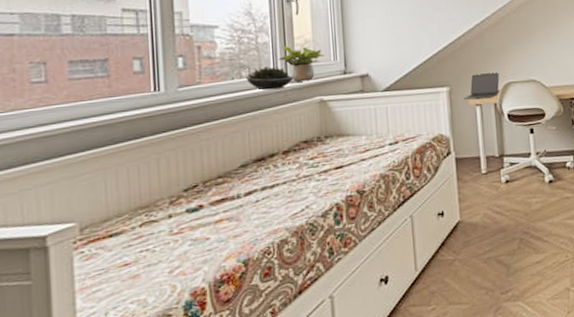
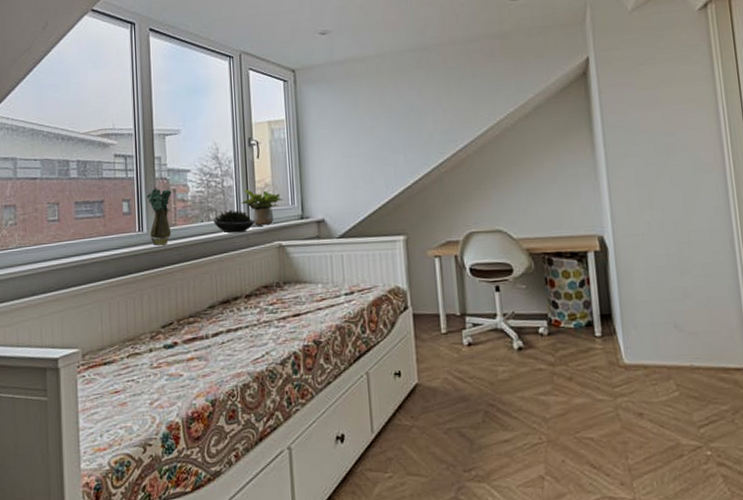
vase: none [164,43,196,106] -> present [146,186,172,246]
laptop: present [464,73,499,100] -> none [421,221,460,250]

